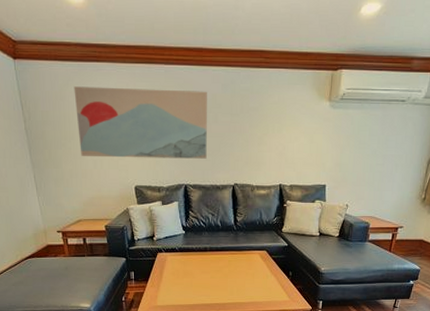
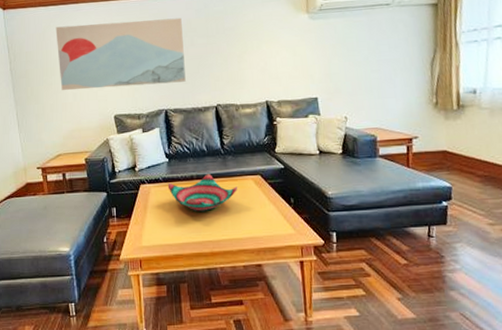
decorative bowl: none [183,247,245,280] -> present [167,174,237,212]

